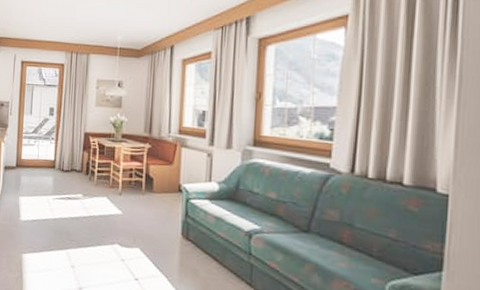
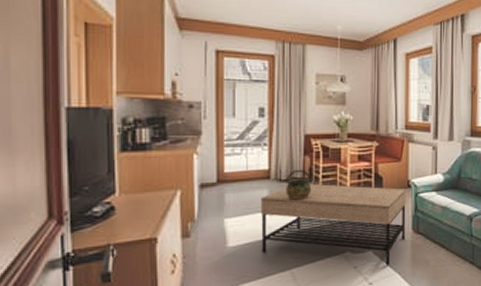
coffee table: none [45,177,177,265] -> present [260,184,406,265]
ceramic pot: none [66,162,89,190] -> present [285,169,312,200]

